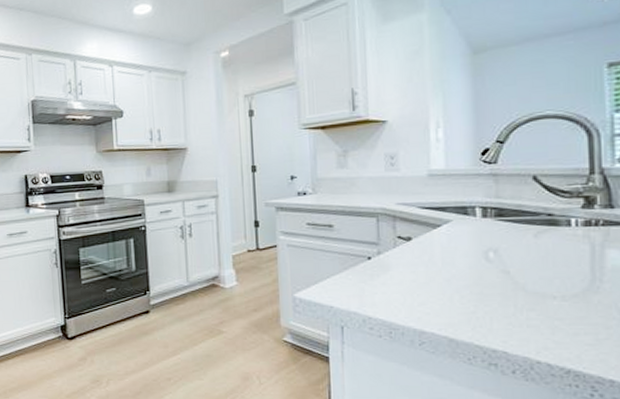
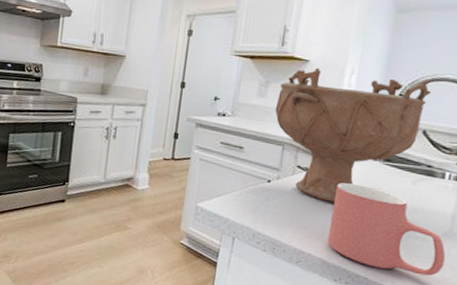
decorative bowl: none [359,119,533,272] -> present [275,67,432,203]
mug: none [448,247,595,340] -> present [327,183,446,276]

